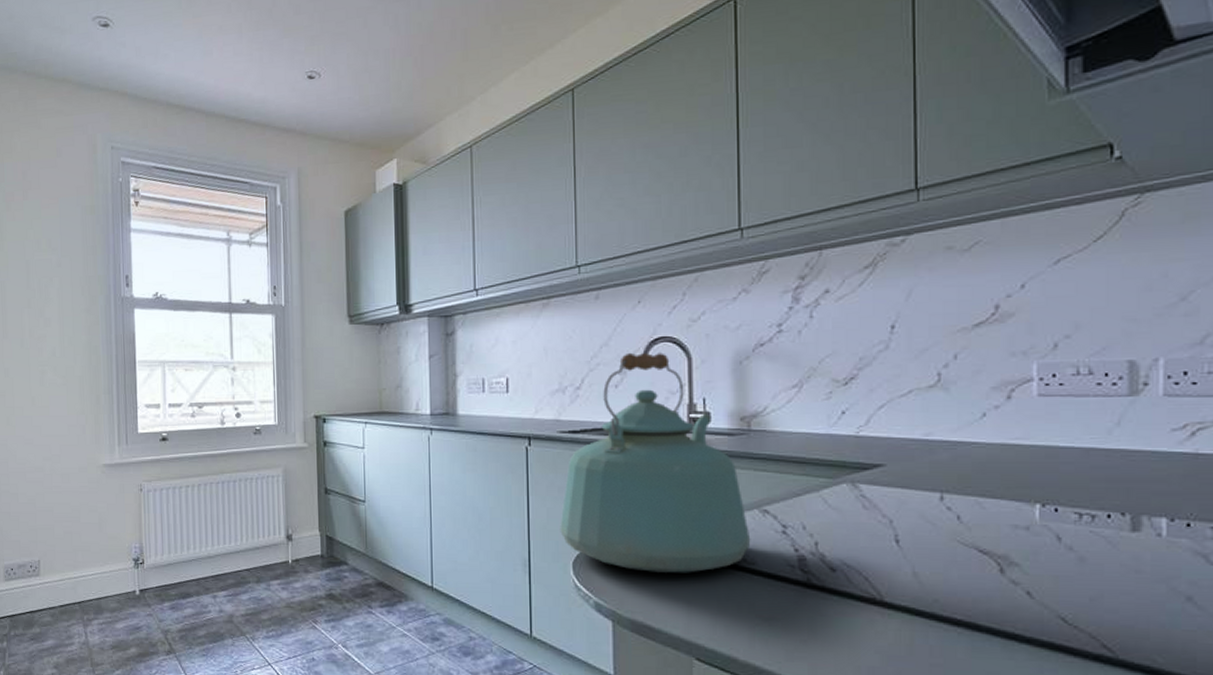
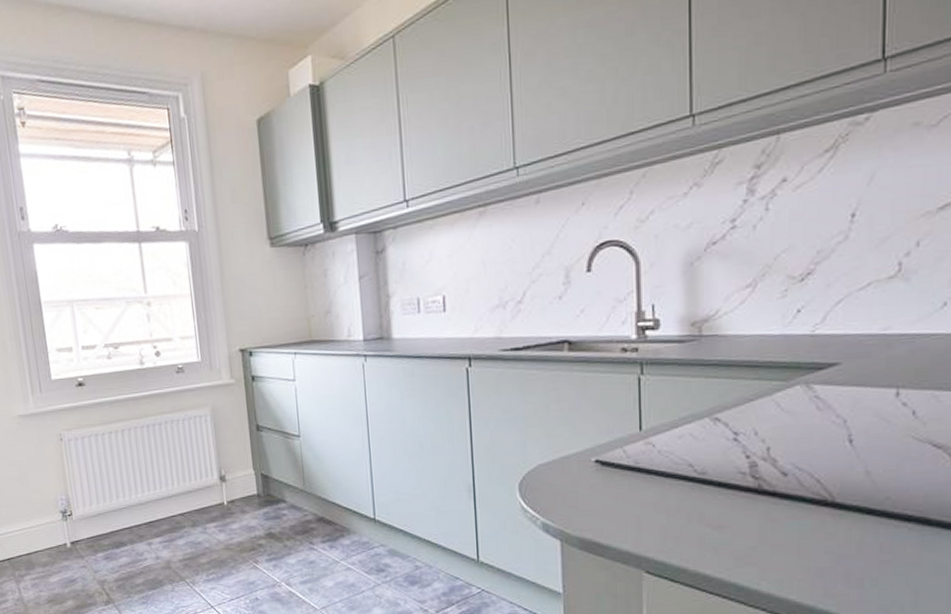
kettle: present [560,352,751,573] -> none [504,258,702,489]

